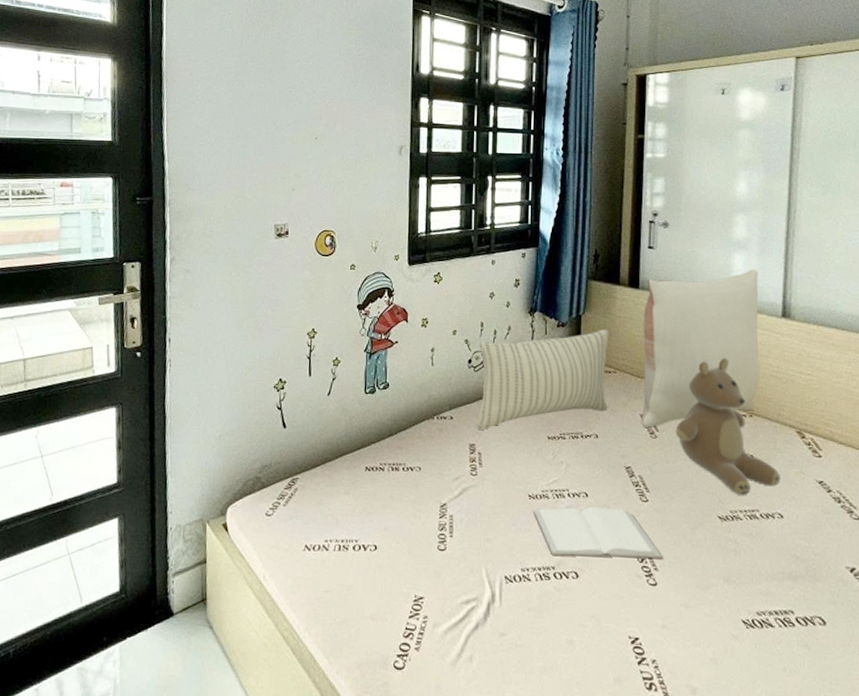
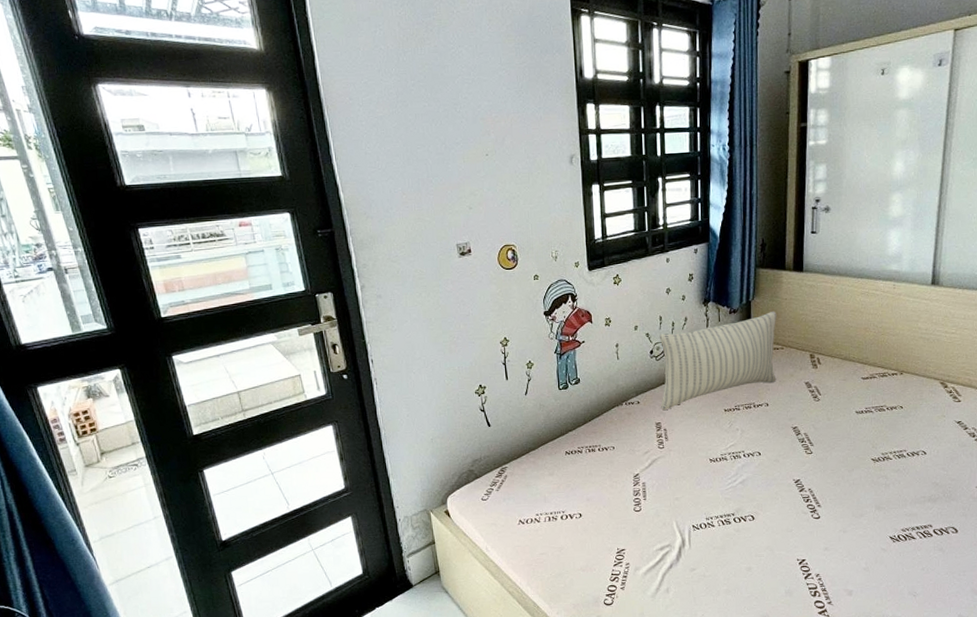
book: present [533,506,664,559] -> none [714,462,826,505]
pillow: present [641,269,760,428] -> none [806,243,912,393]
teddy bear: present [675,358,781,496] -> none [836,326,925,441]

